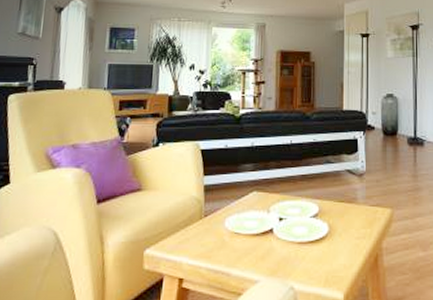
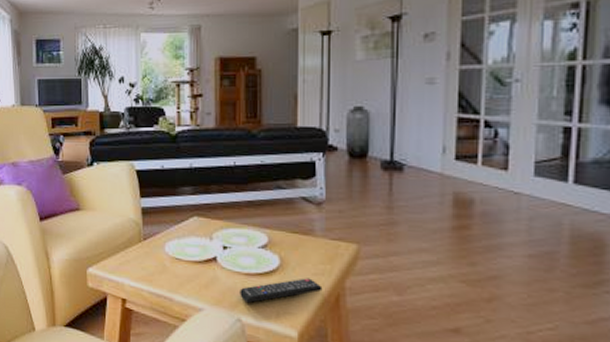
remote control: none [293,242,364,270] -> present [240,278,323,303]

